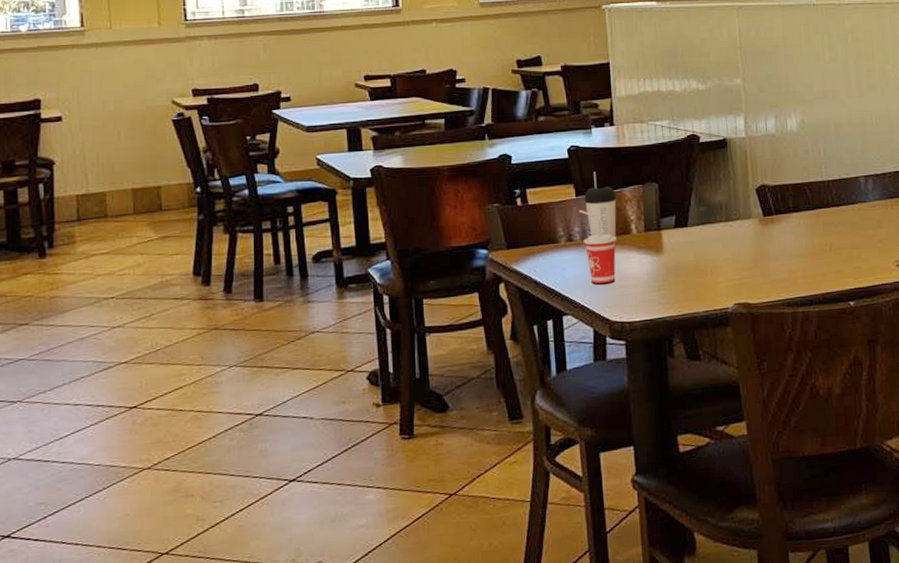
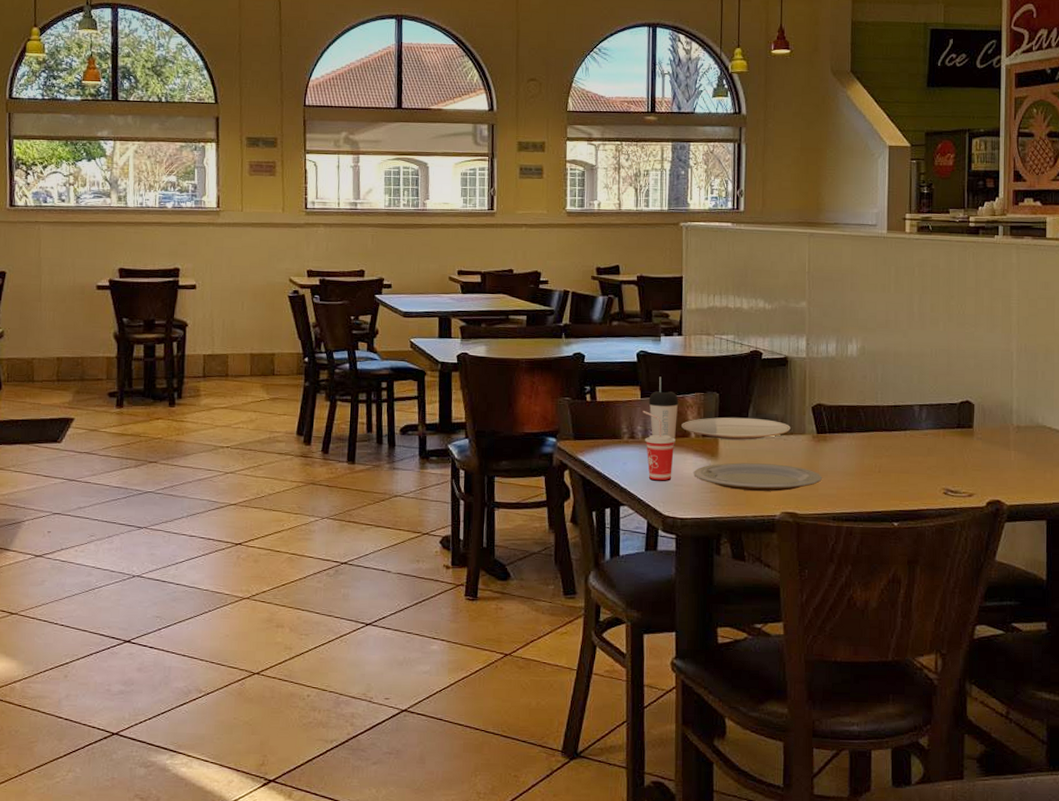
plate: none [621,206,736,233] -> present [681,417,791,440]
plate: none [637,253,773,285] -> present [692,462,822,491]

